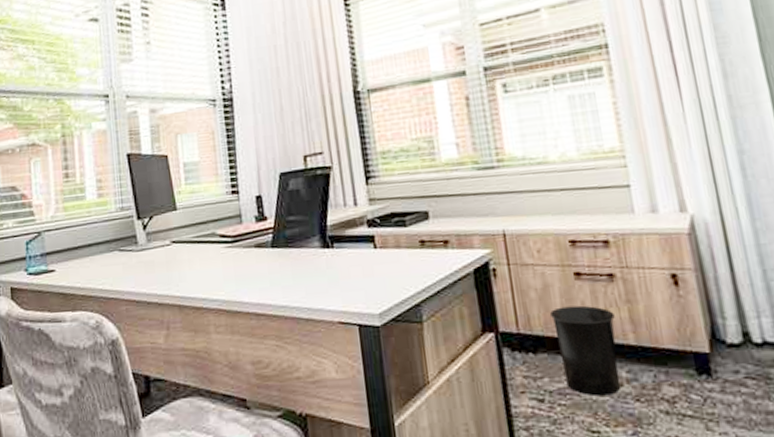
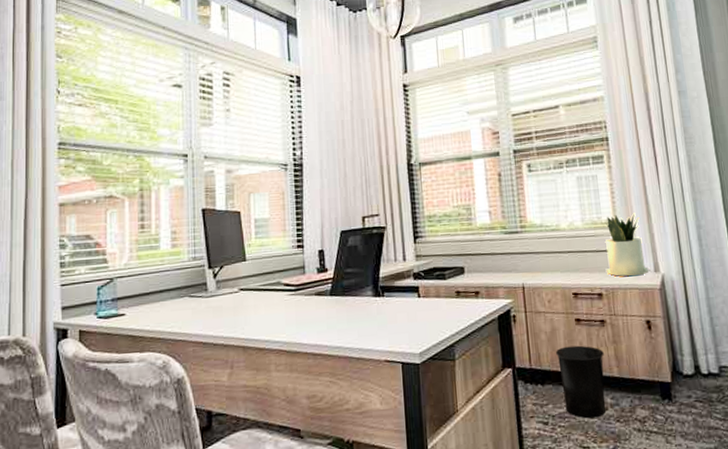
planter: none [610,139,673,219] -> present [605,214,649,277]

